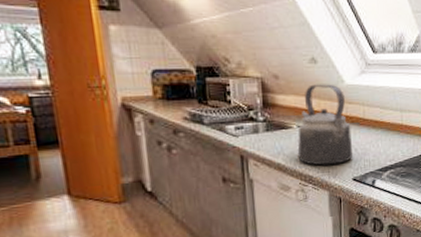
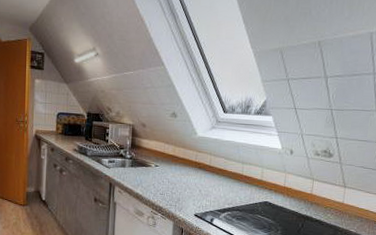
kettle: present [297,84,353,166] -> none [152,134,198,201]

